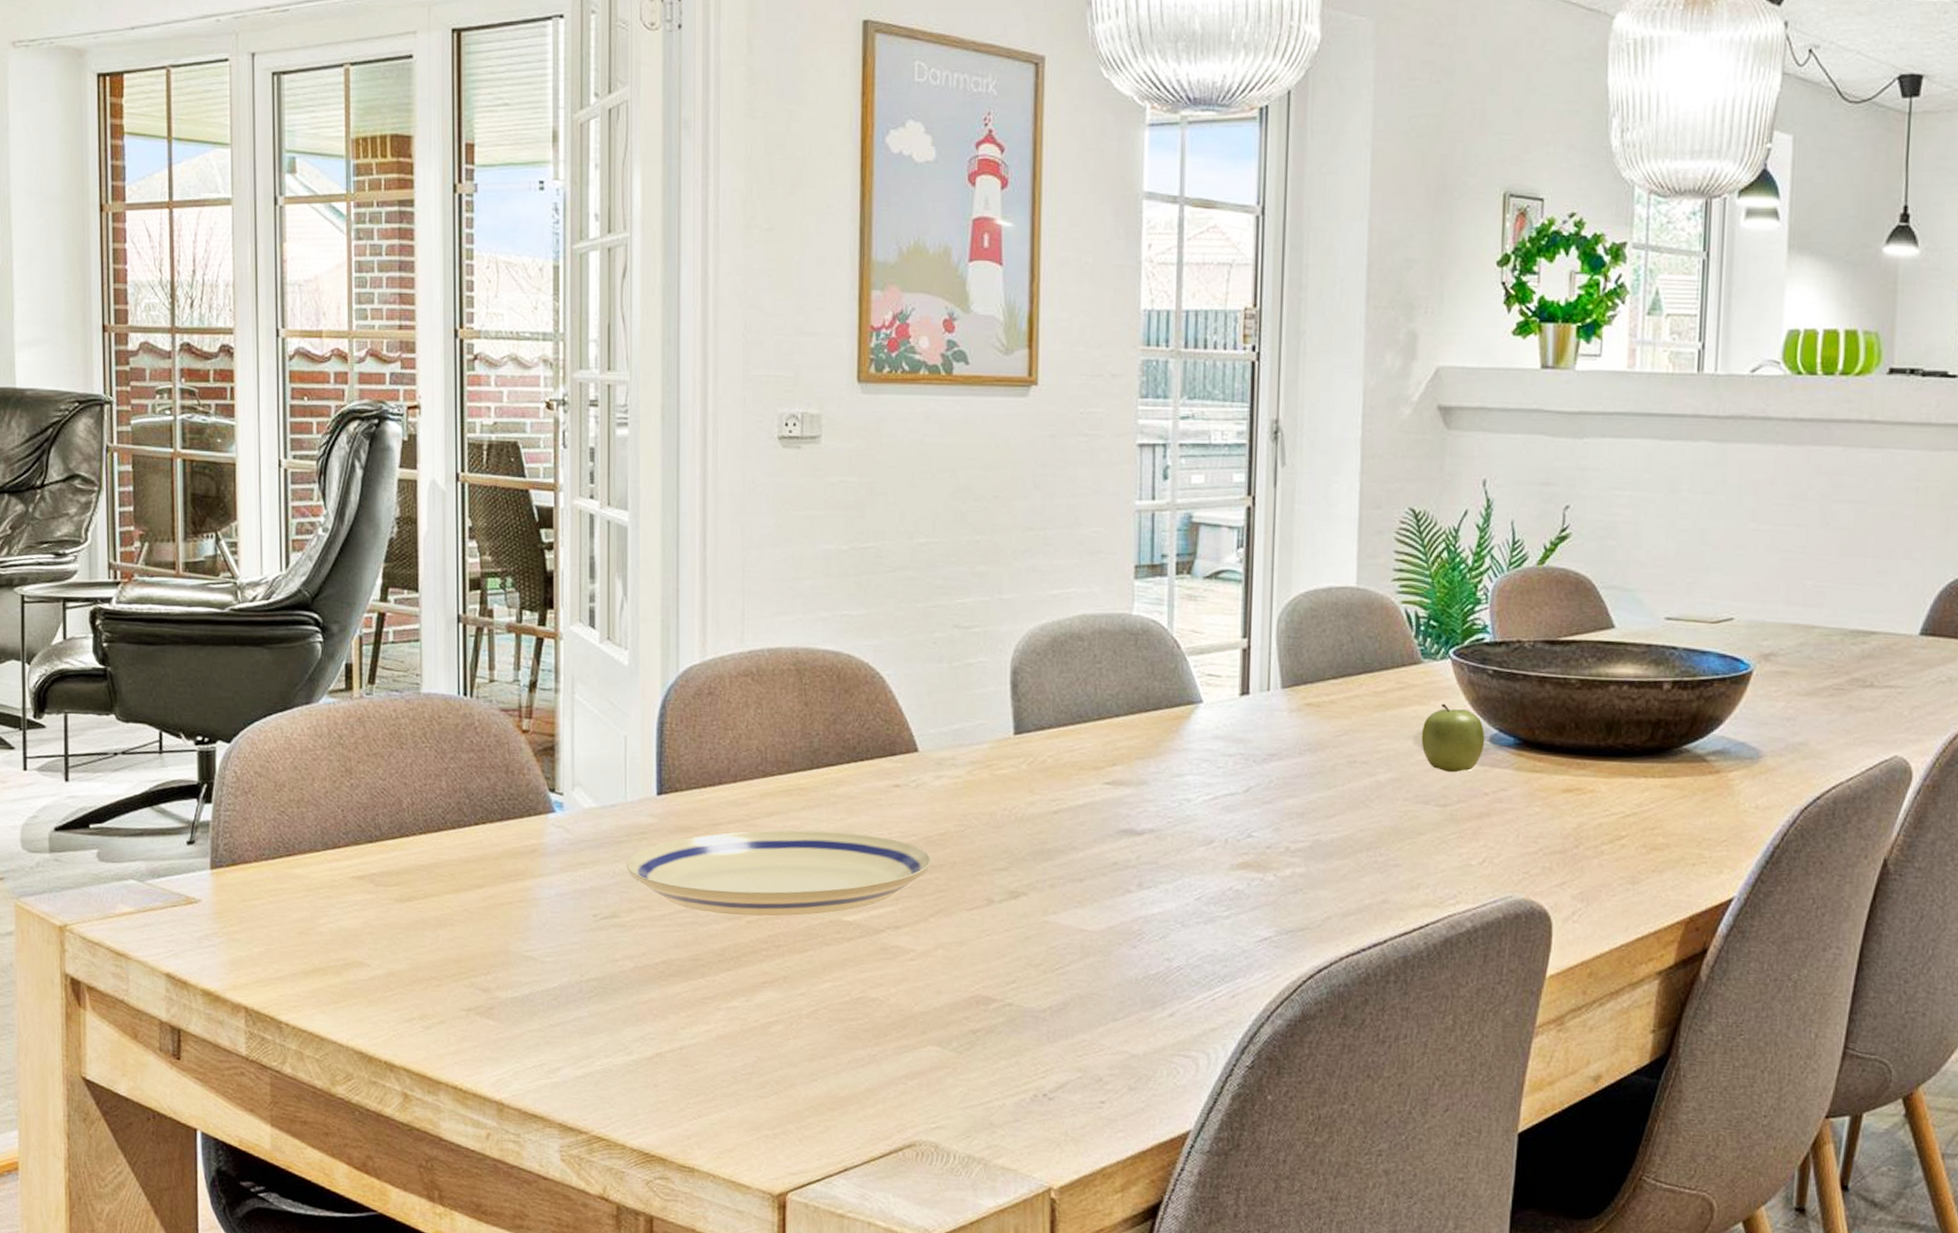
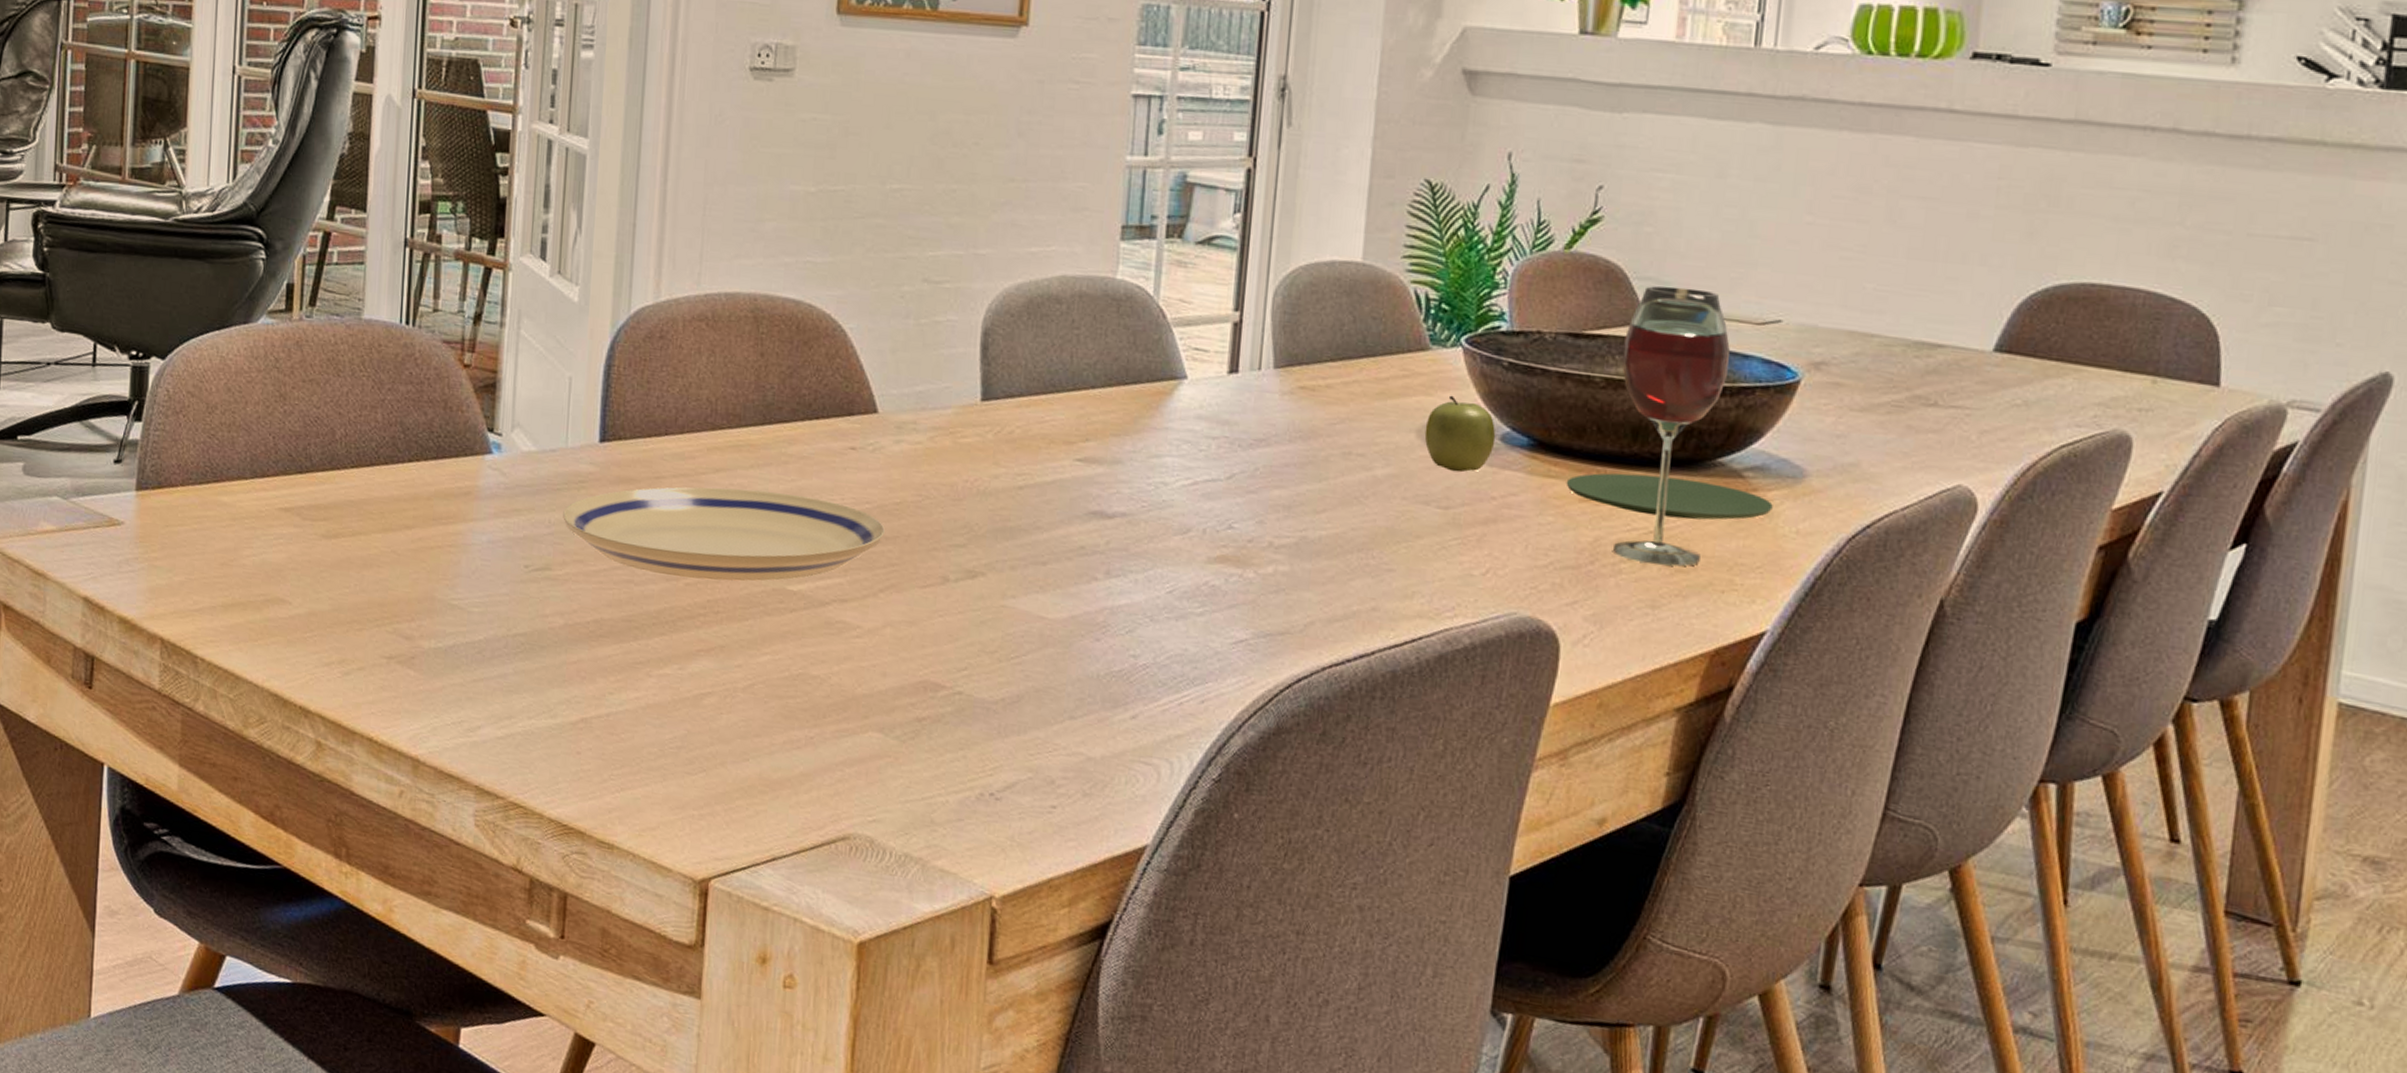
plate: none [1550,764,1734,802] -> present [1566,473,1773,520]
wineglass: none [1594,593,1689,845] -> present [1613,286,1730,567]

